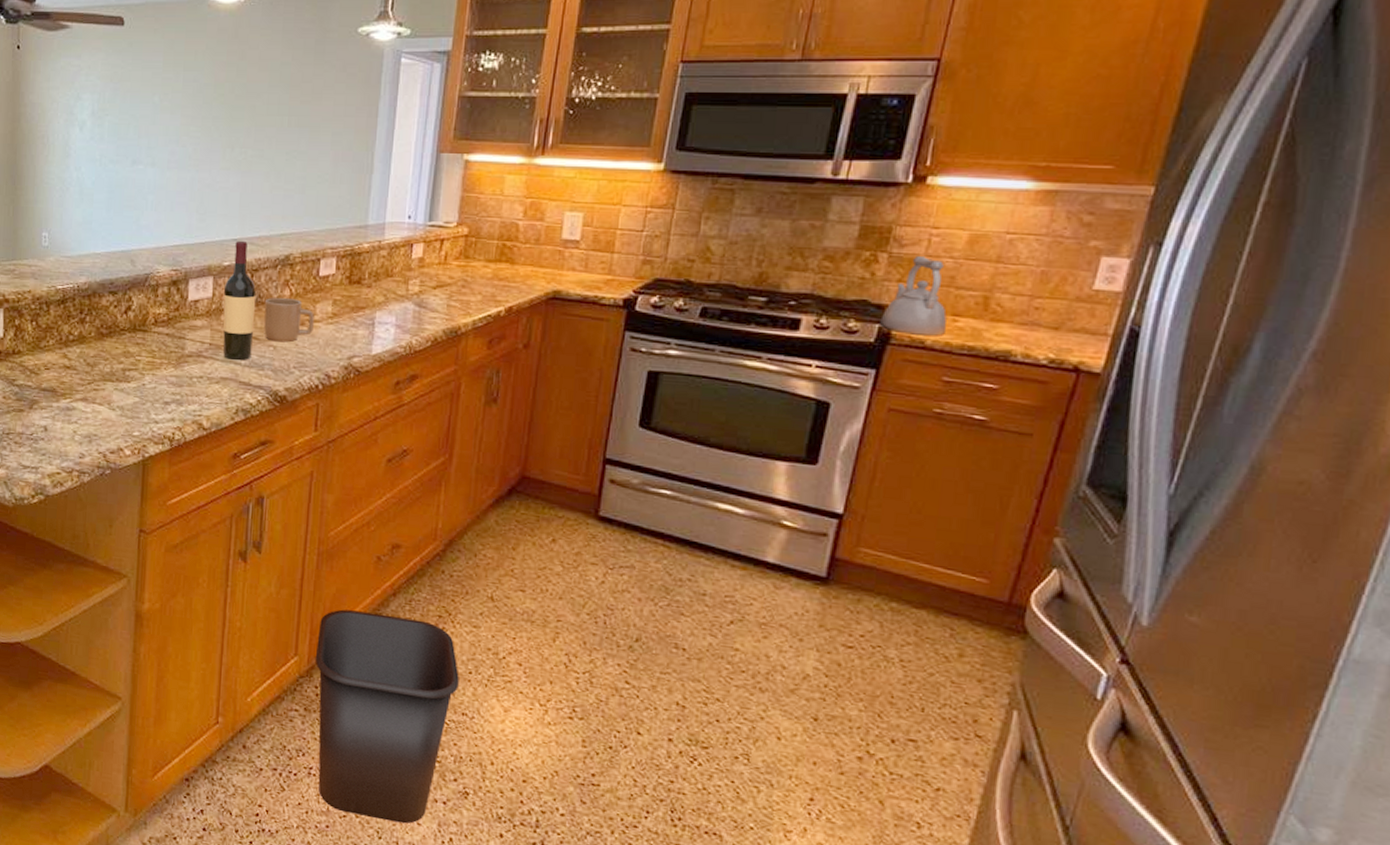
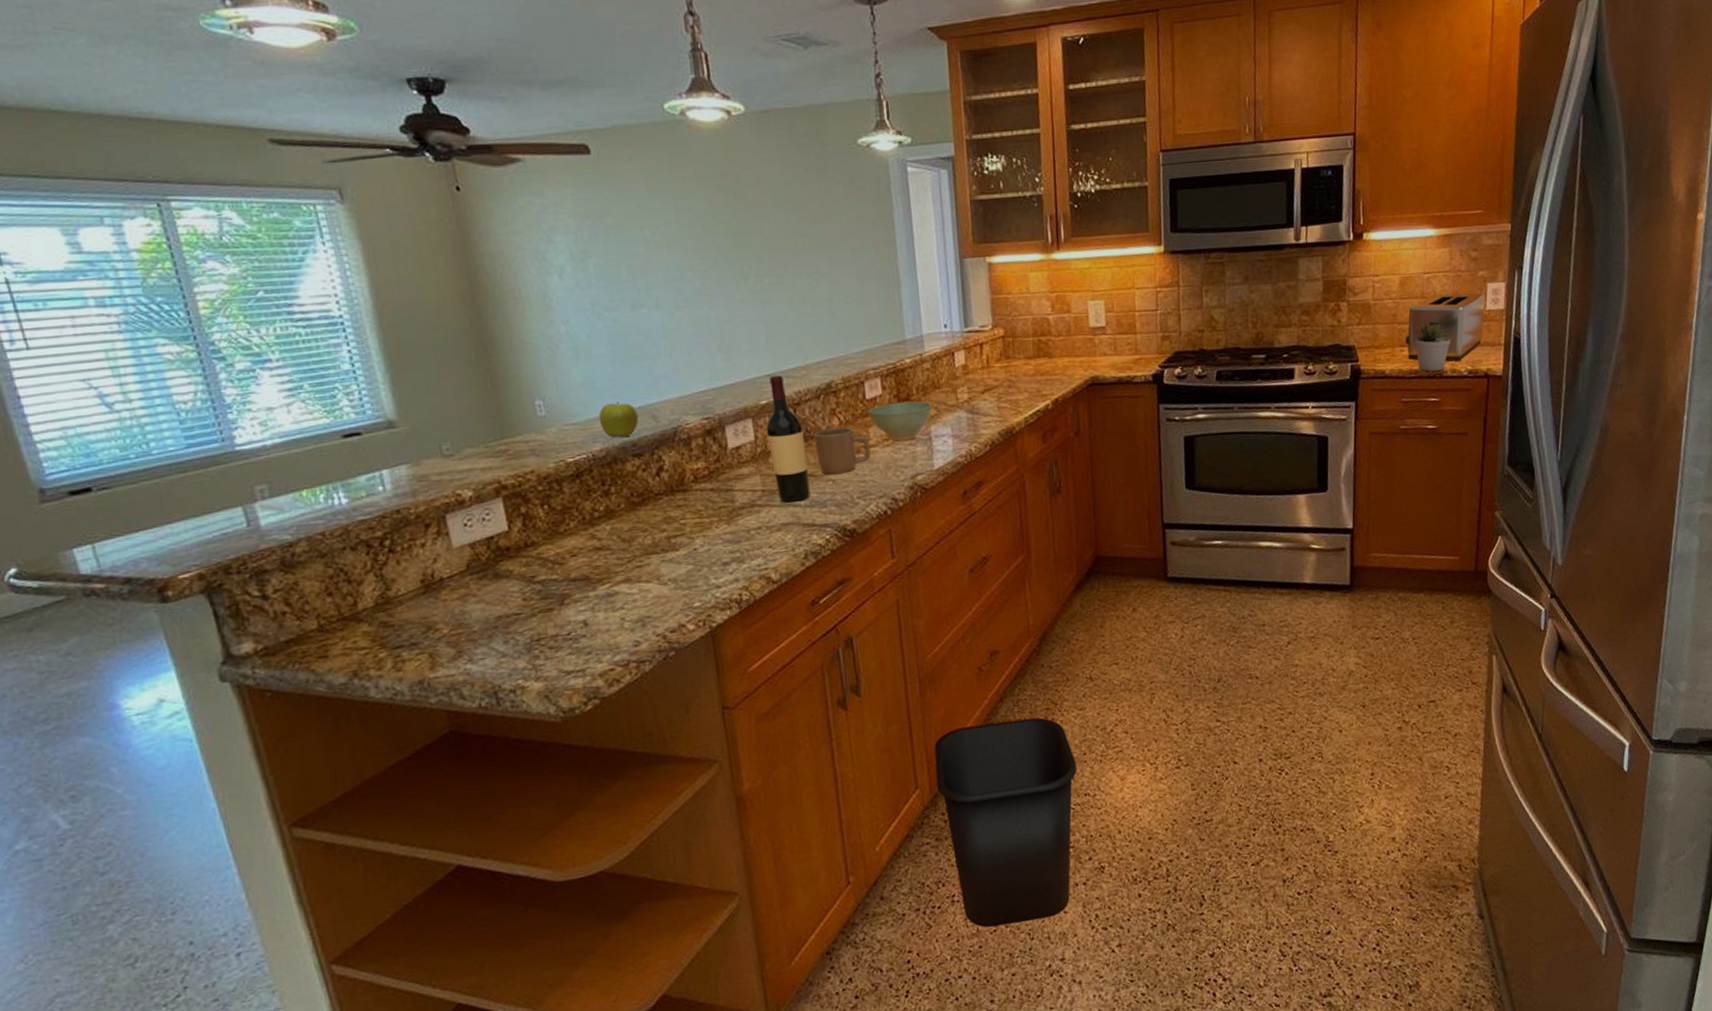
fruit: none [88,243,120,276] -> present [598,402,639,438]
bowl: none [319,283,382,322] -> present [868,401,933,442]
kettle: present [880,255,947,336] -> none [1351,300,1397,368]
toaster: none [961,260,1095,345] -> present [1405,293,1486,361]
potted plant: none [973,288,1031,353] -> present [1412,320,1451,372]

